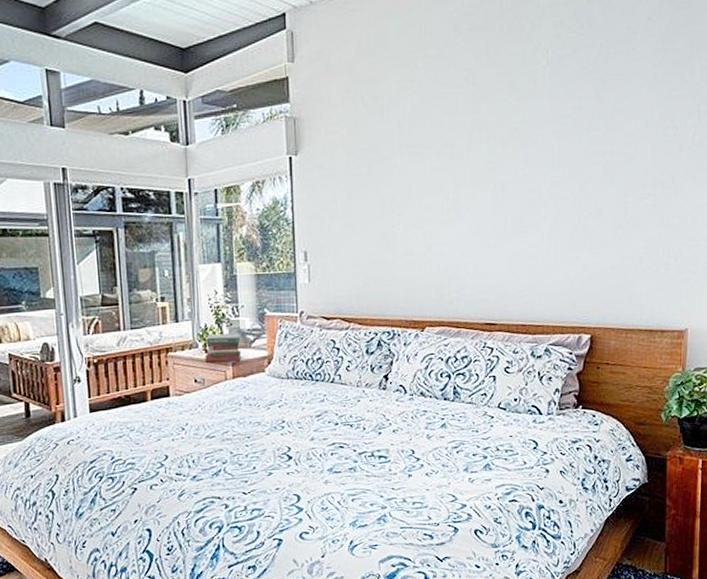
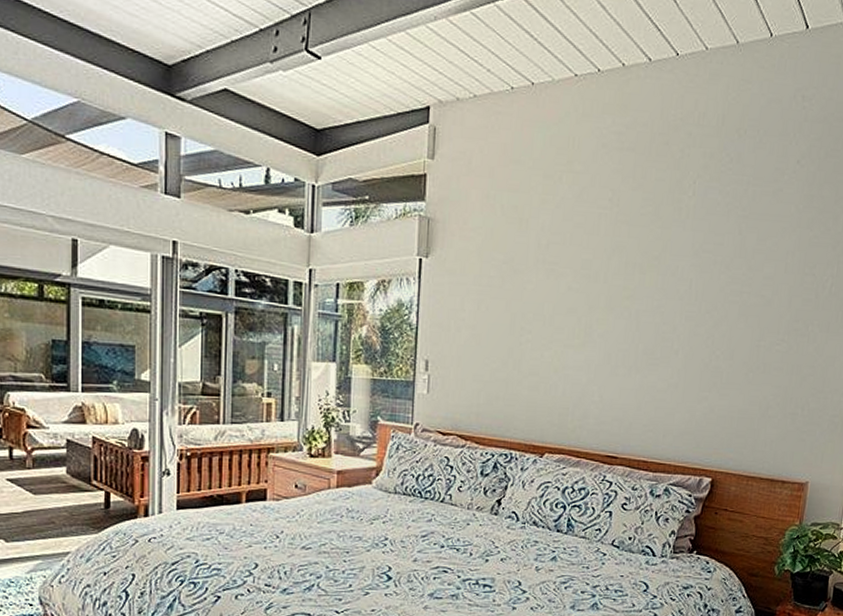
books: present [205,333,242,363] -> none [308,438,349,470]

